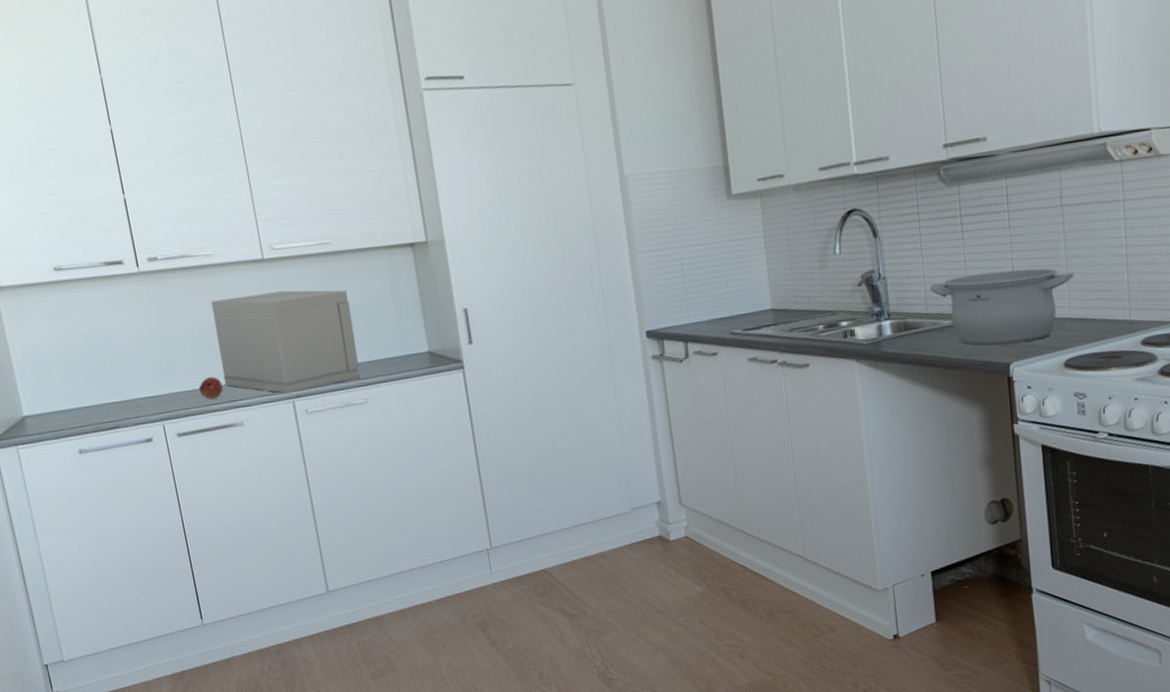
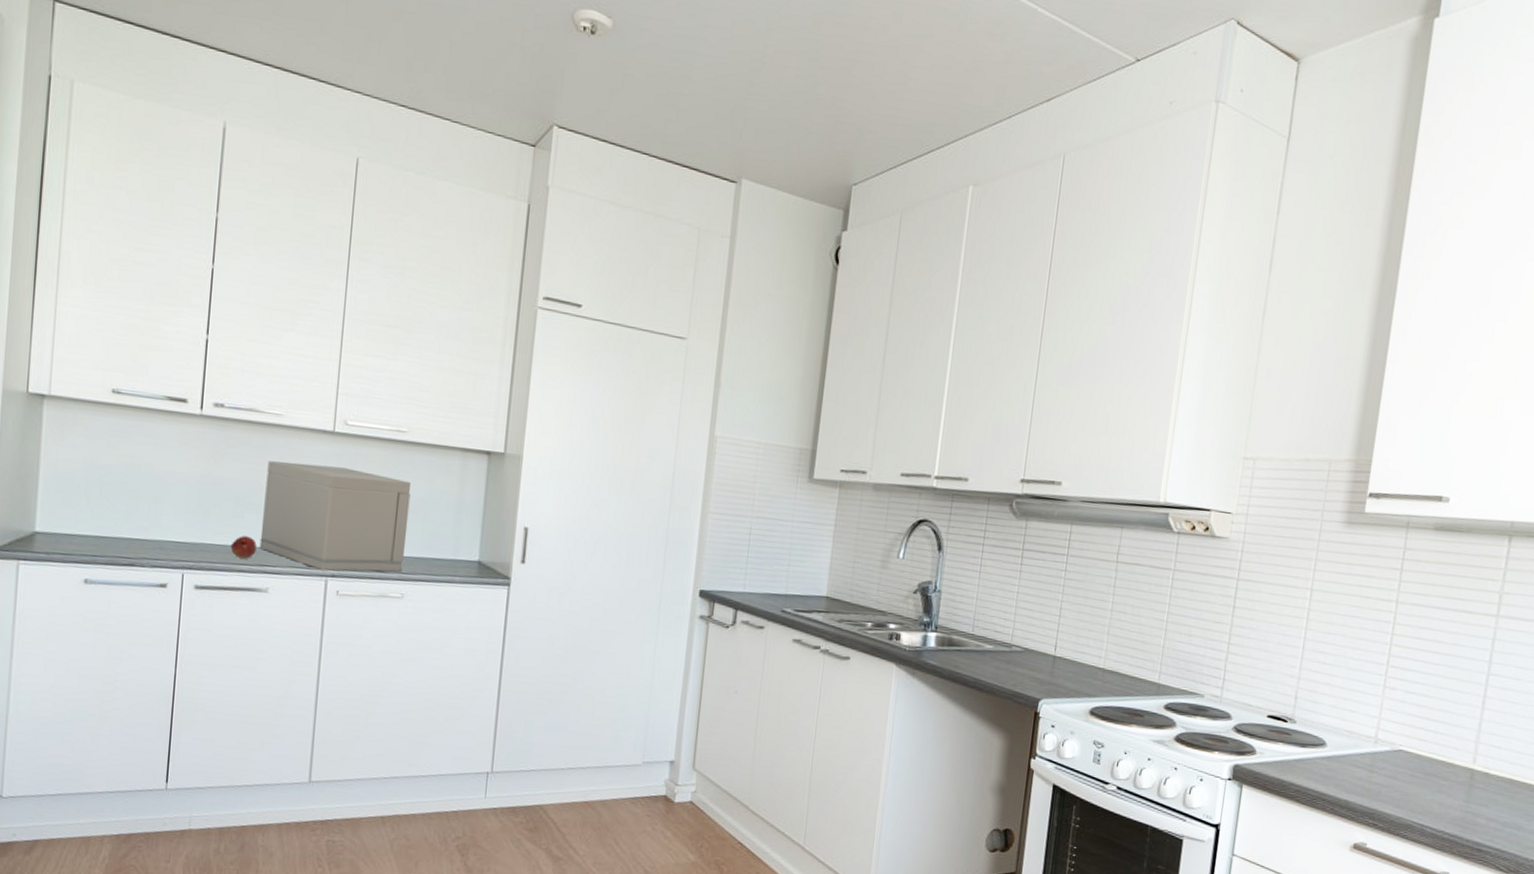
cooking pot: present [929,268,1074,346] -> none [980,606,1116,683]

